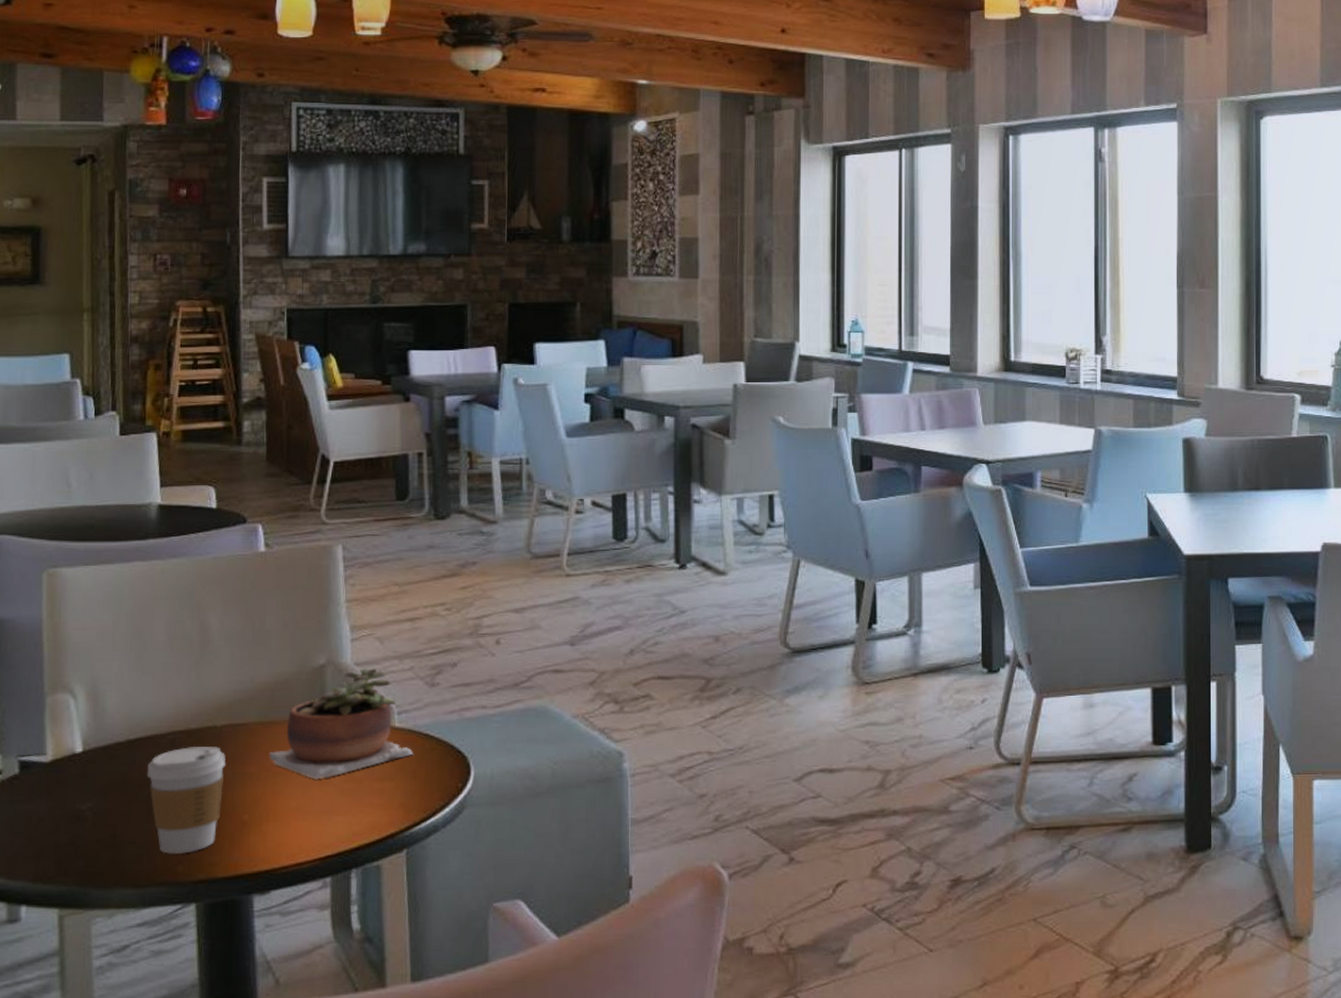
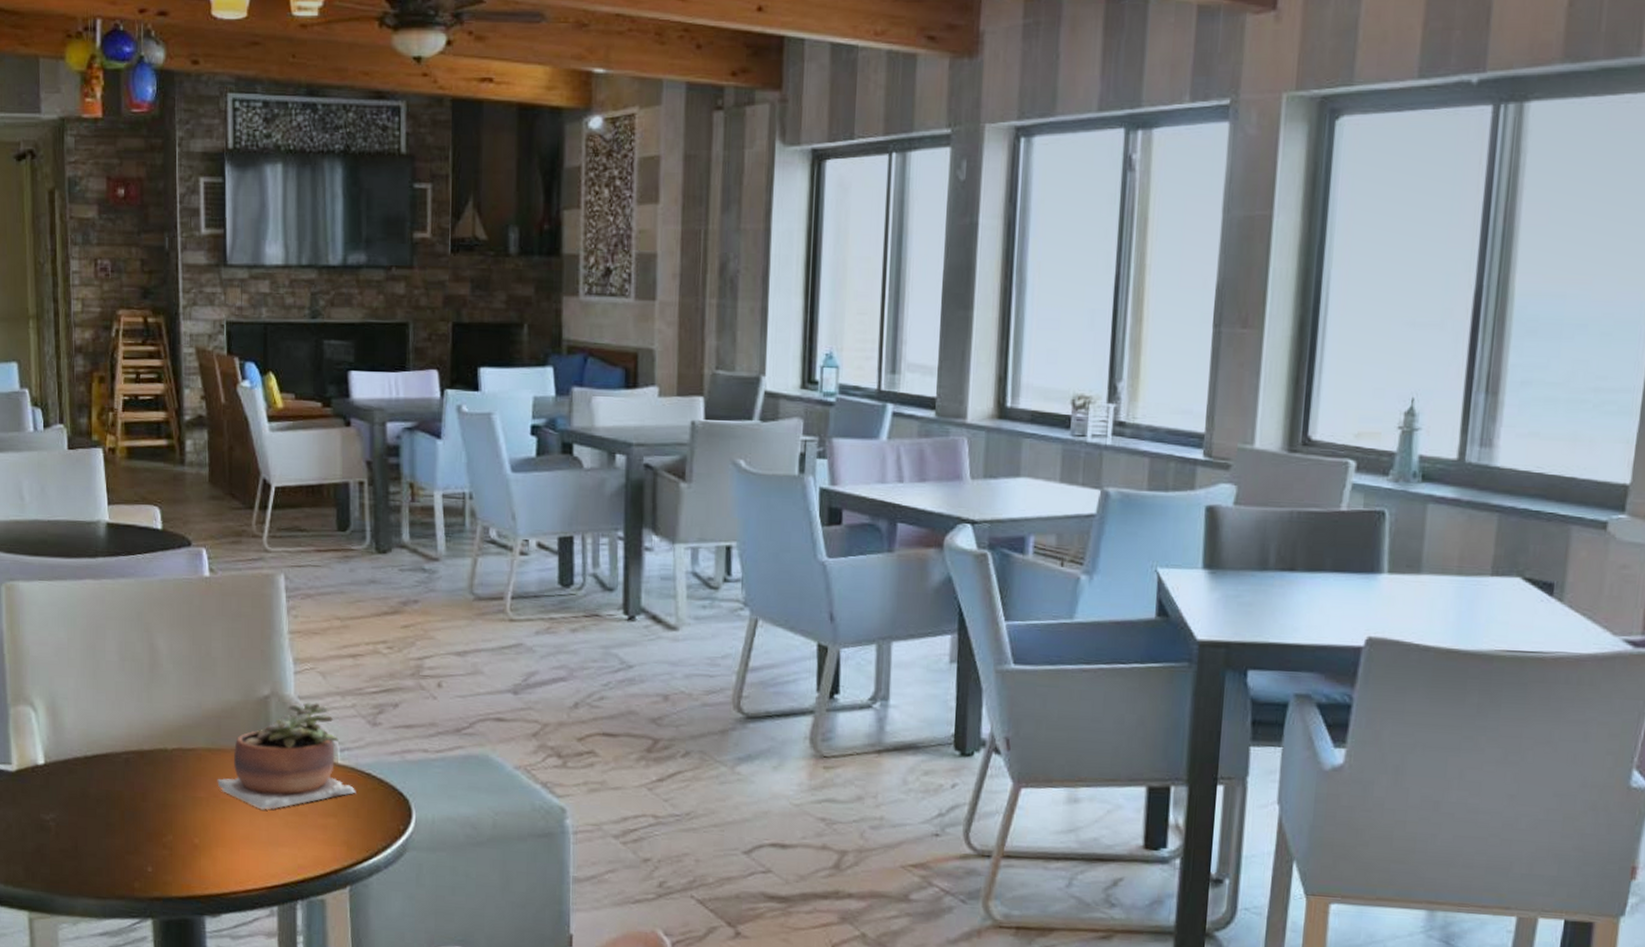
coffee cup: present [146,747,226,854] -> none [103,767,177,871]

